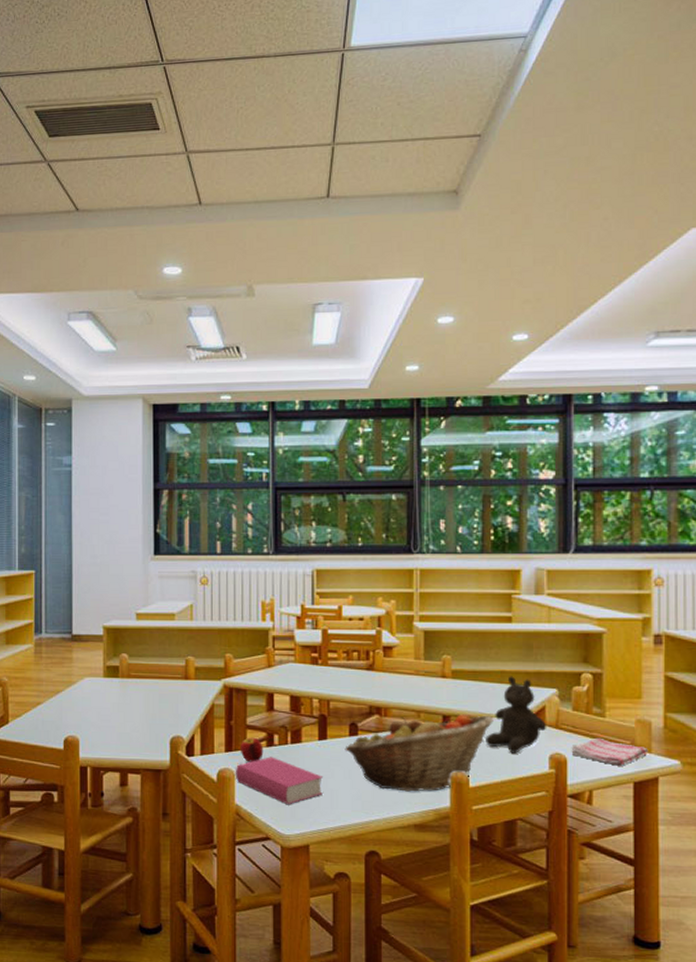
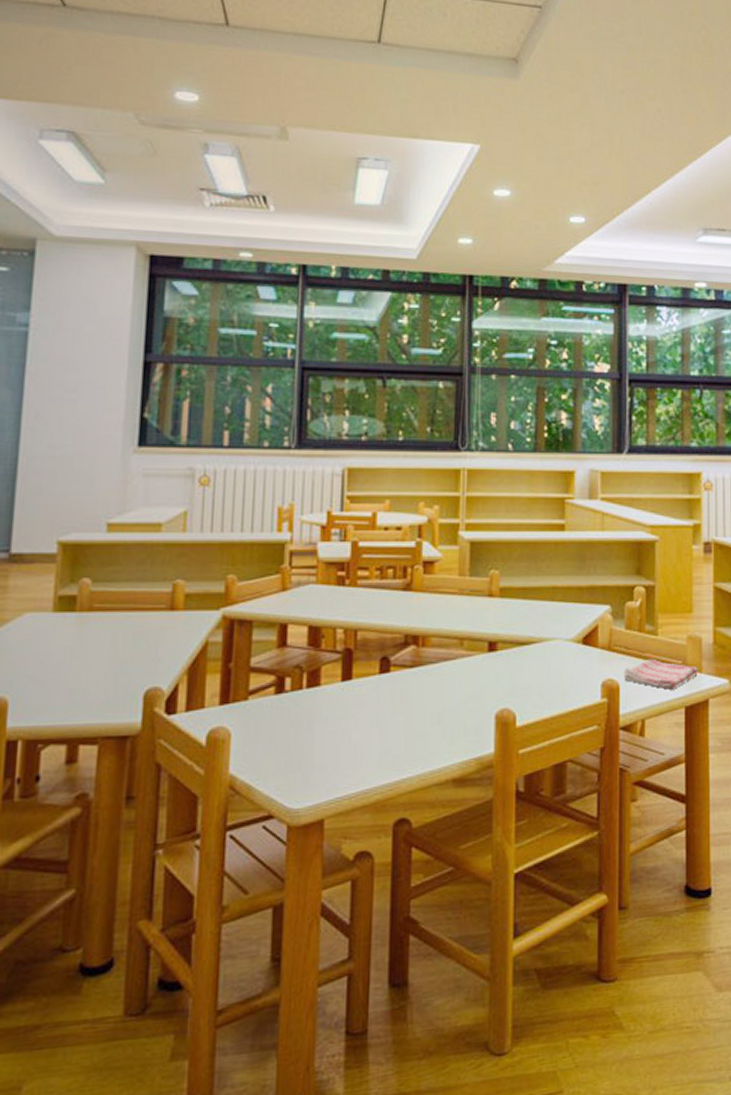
book: present [236,756,323,805] -> none [232,707,345,769]
fruit: present [240,737,264,762] -> none [239,683,271,716]
fruit basket: present [344,714,494,792] -> none [373,639,544,739]
teddy bear: present [485,676,547,754] -> none [535,592,600,683]

